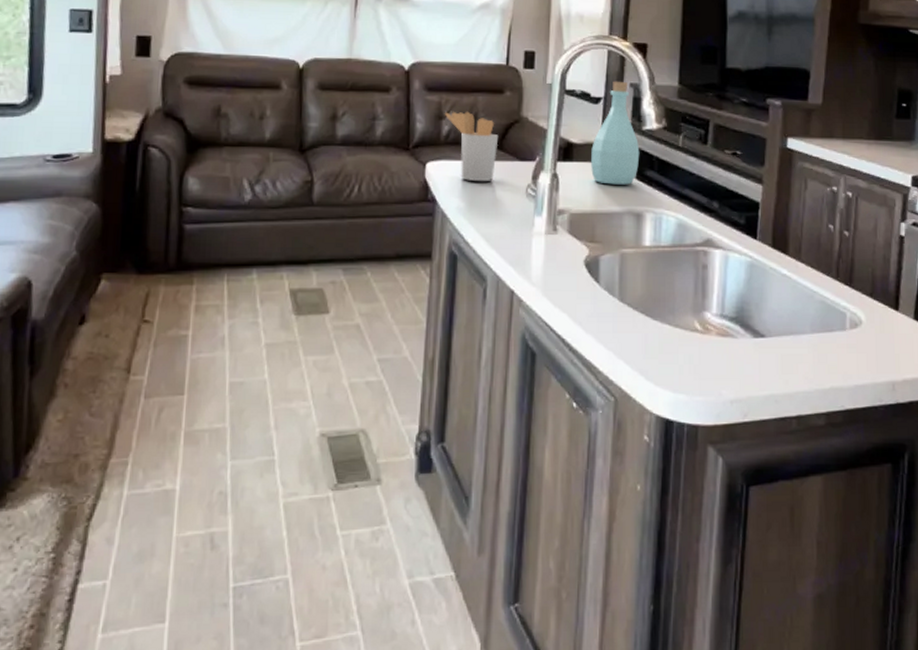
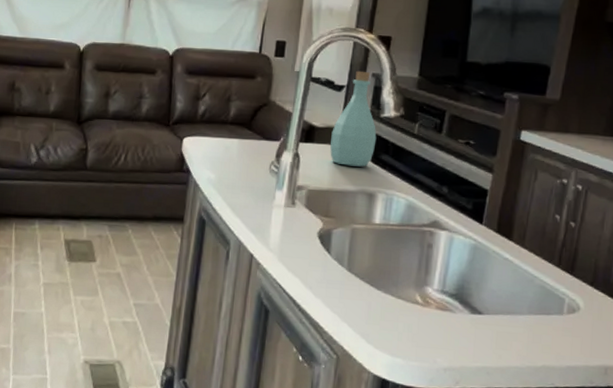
utensil holder: present [445,111,499,181] -> none [202,93,248,157]

